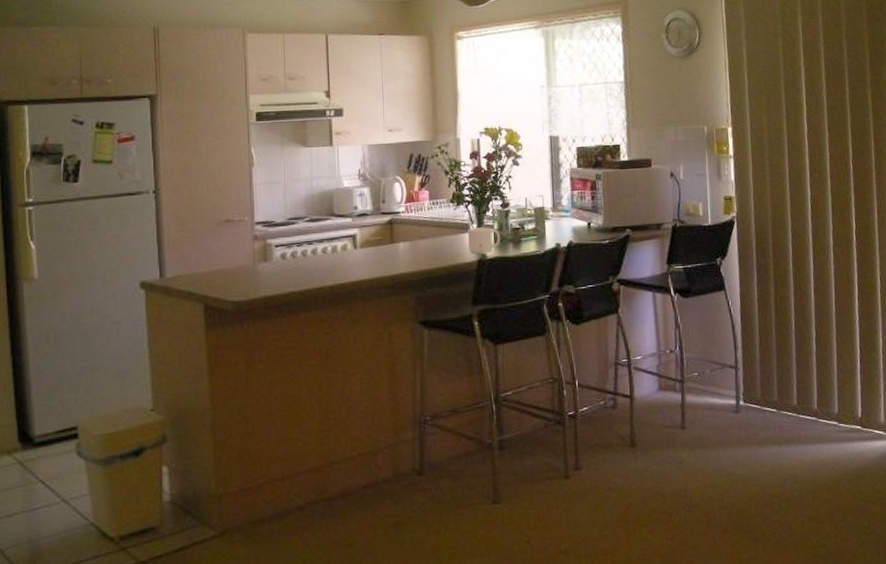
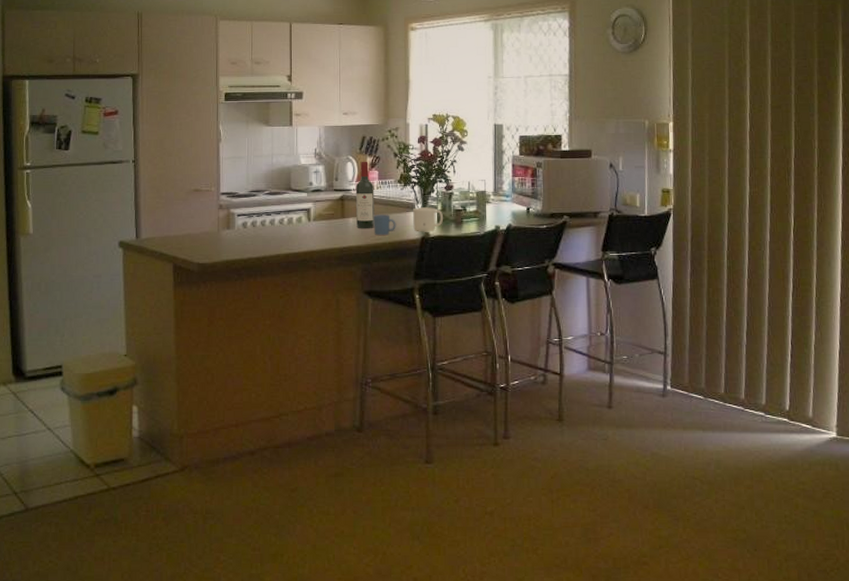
wine bottle: none [404,180,427,255] -> present [355,161,375,229]
mug: none [425,237,451,261] -> present [373,214,396,236]

